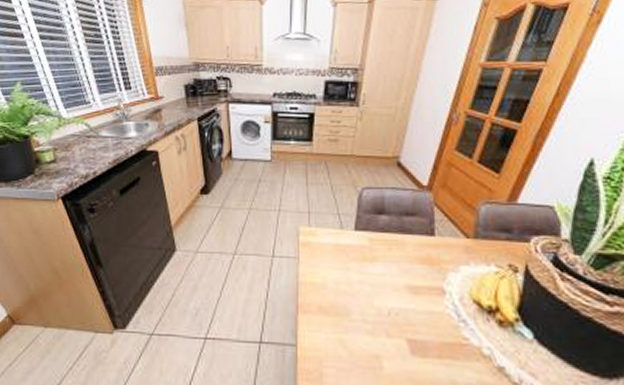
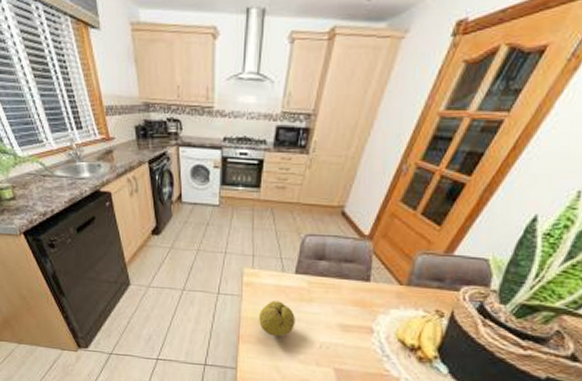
fruit: none [319,262,359,304] -> present [259,301,295,337]

